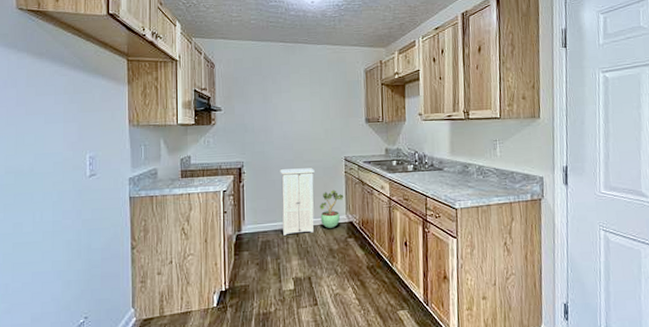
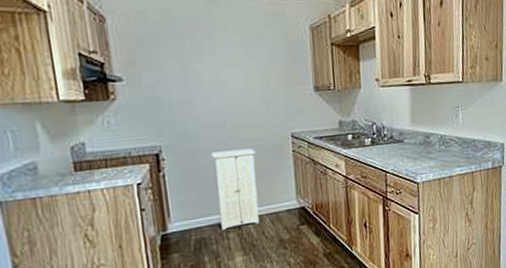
potted plant: present [320,190,344,228] -> none [264,172,293,217]

